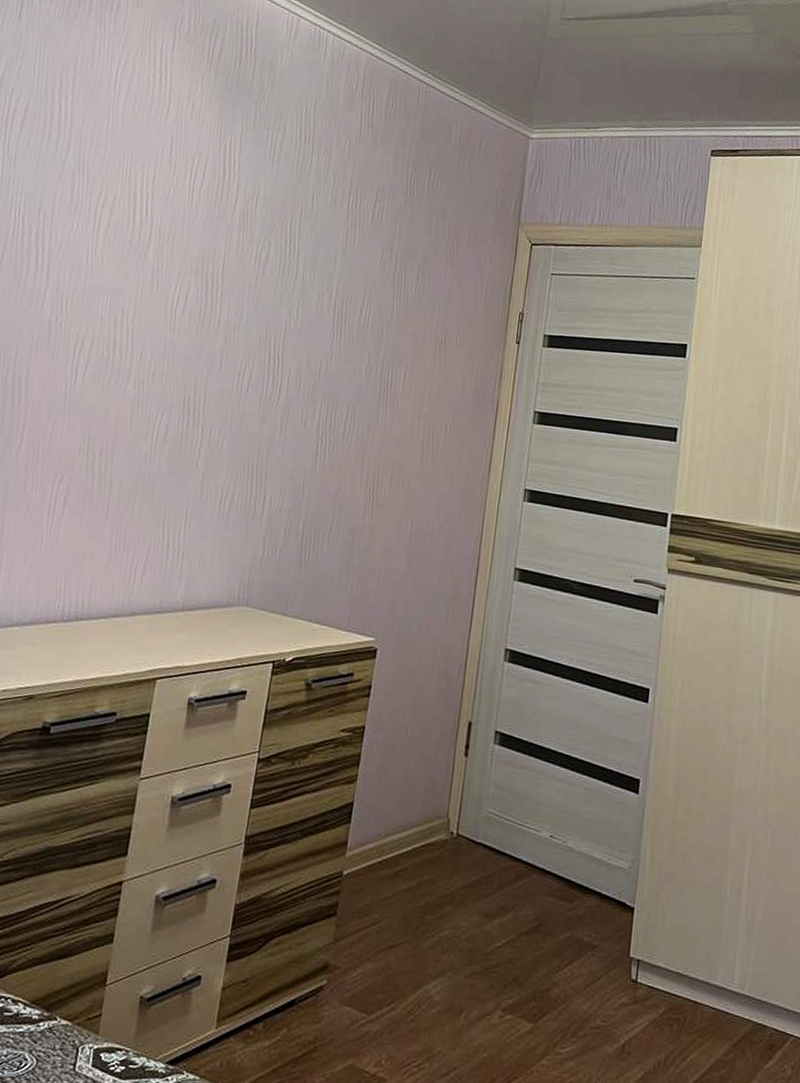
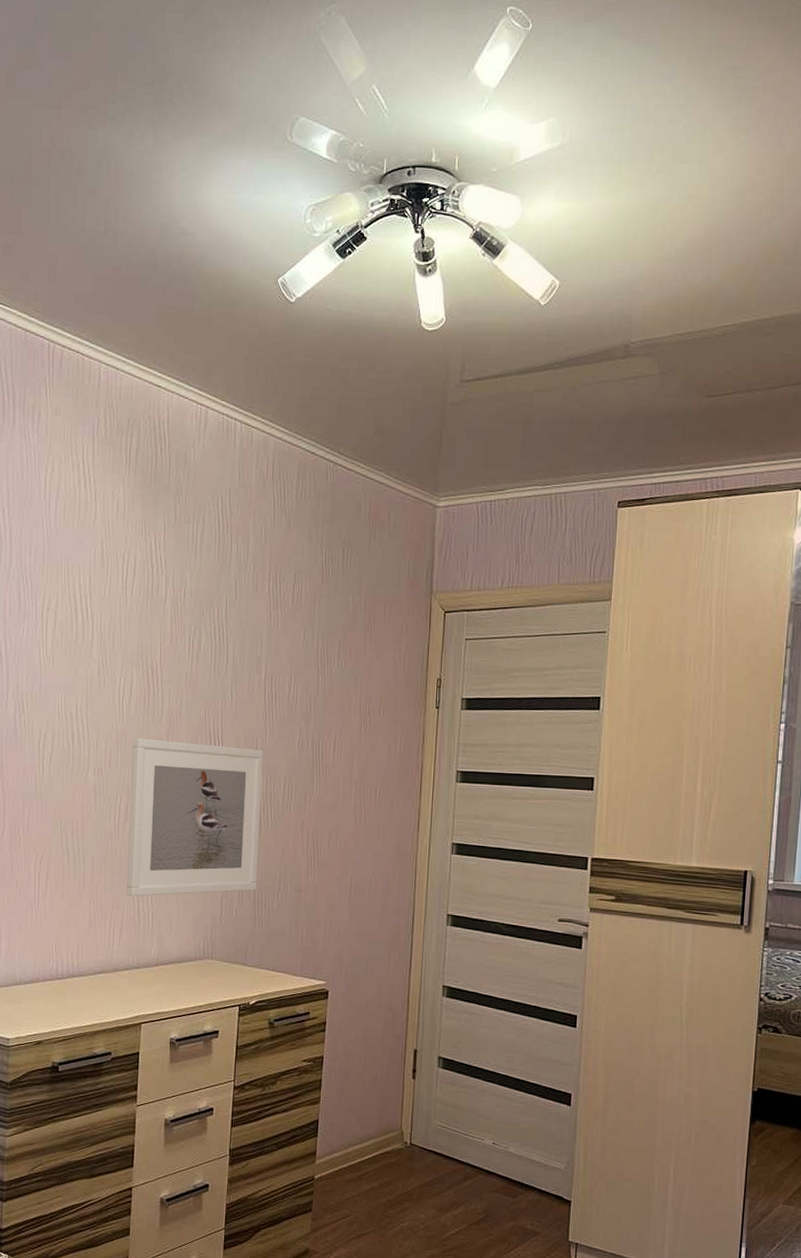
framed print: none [156,352,327,530] -> present [127,738,264,897]

